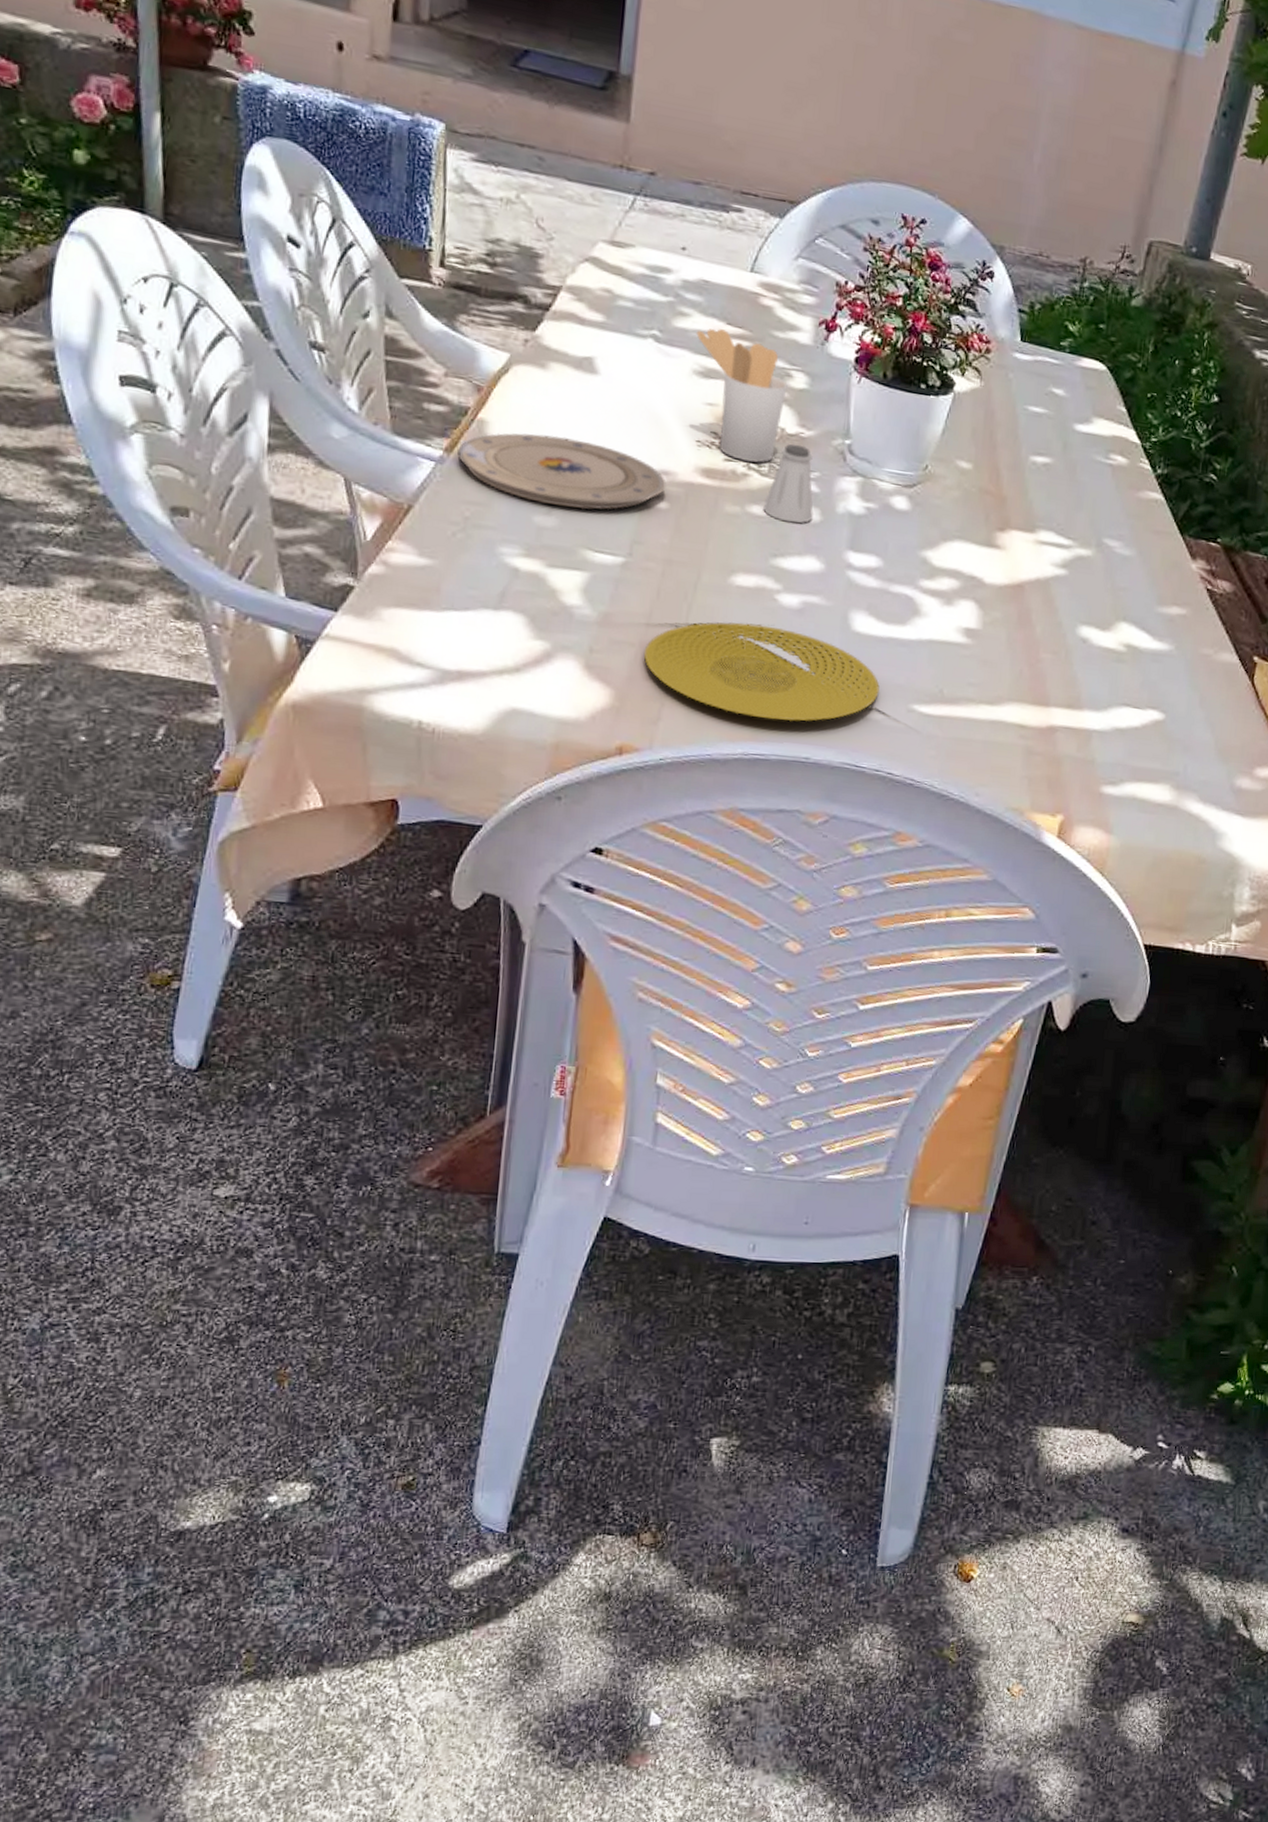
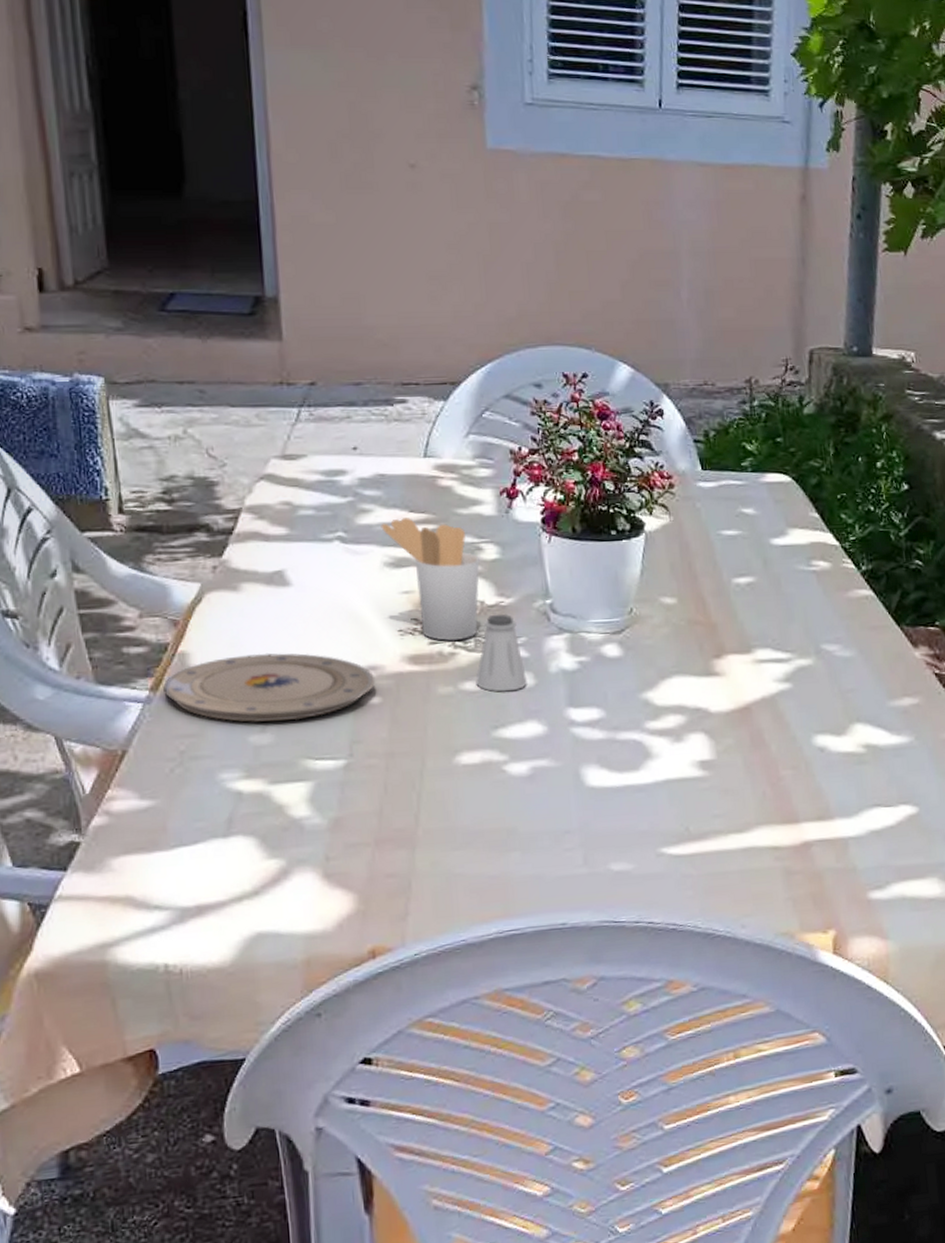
plate: present [643,622,880,722] -> none [380,798,625,893]

